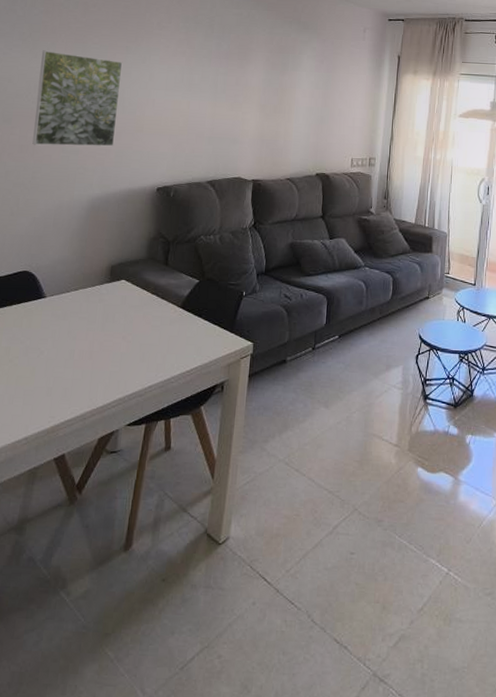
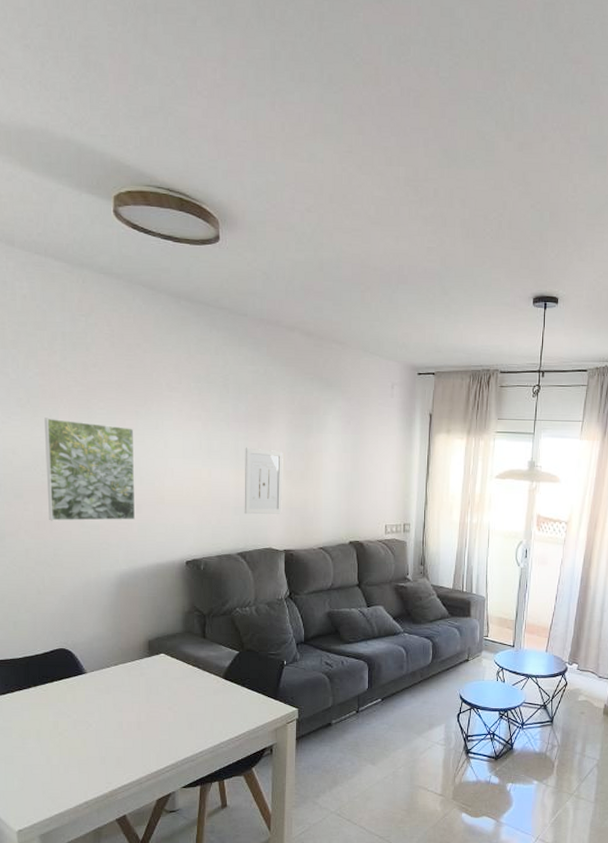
wall art: none [217,82,259,145] -> present [244,447,283,515]

